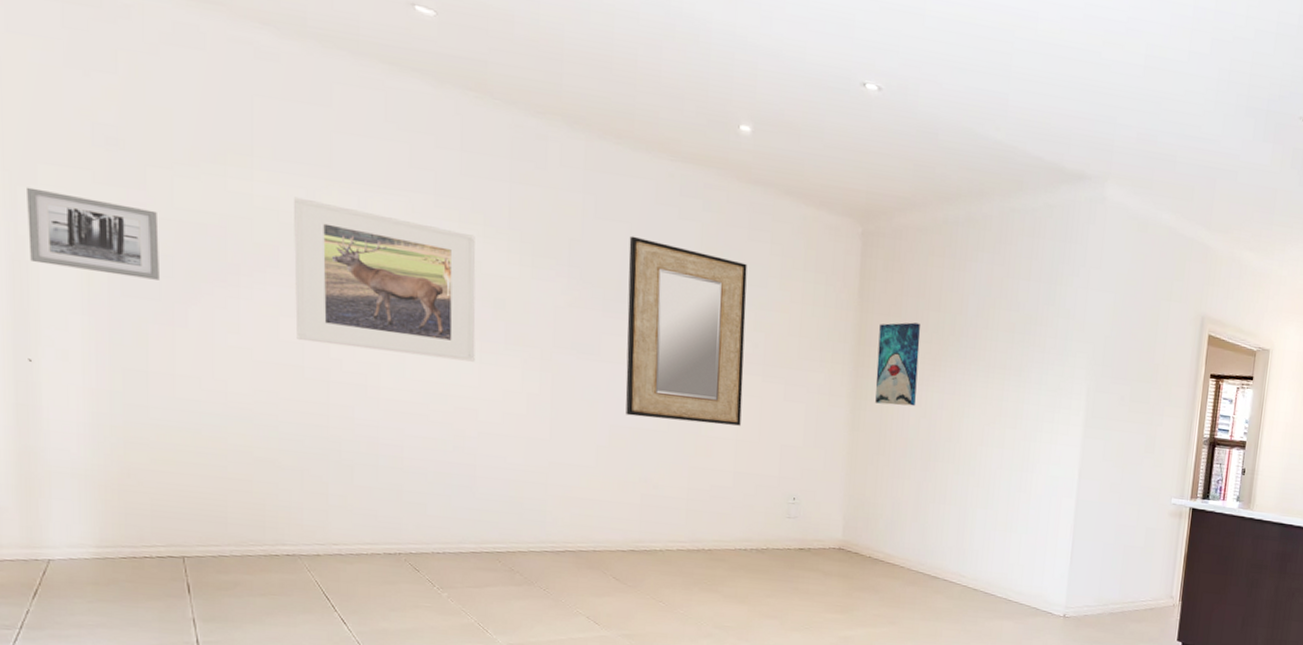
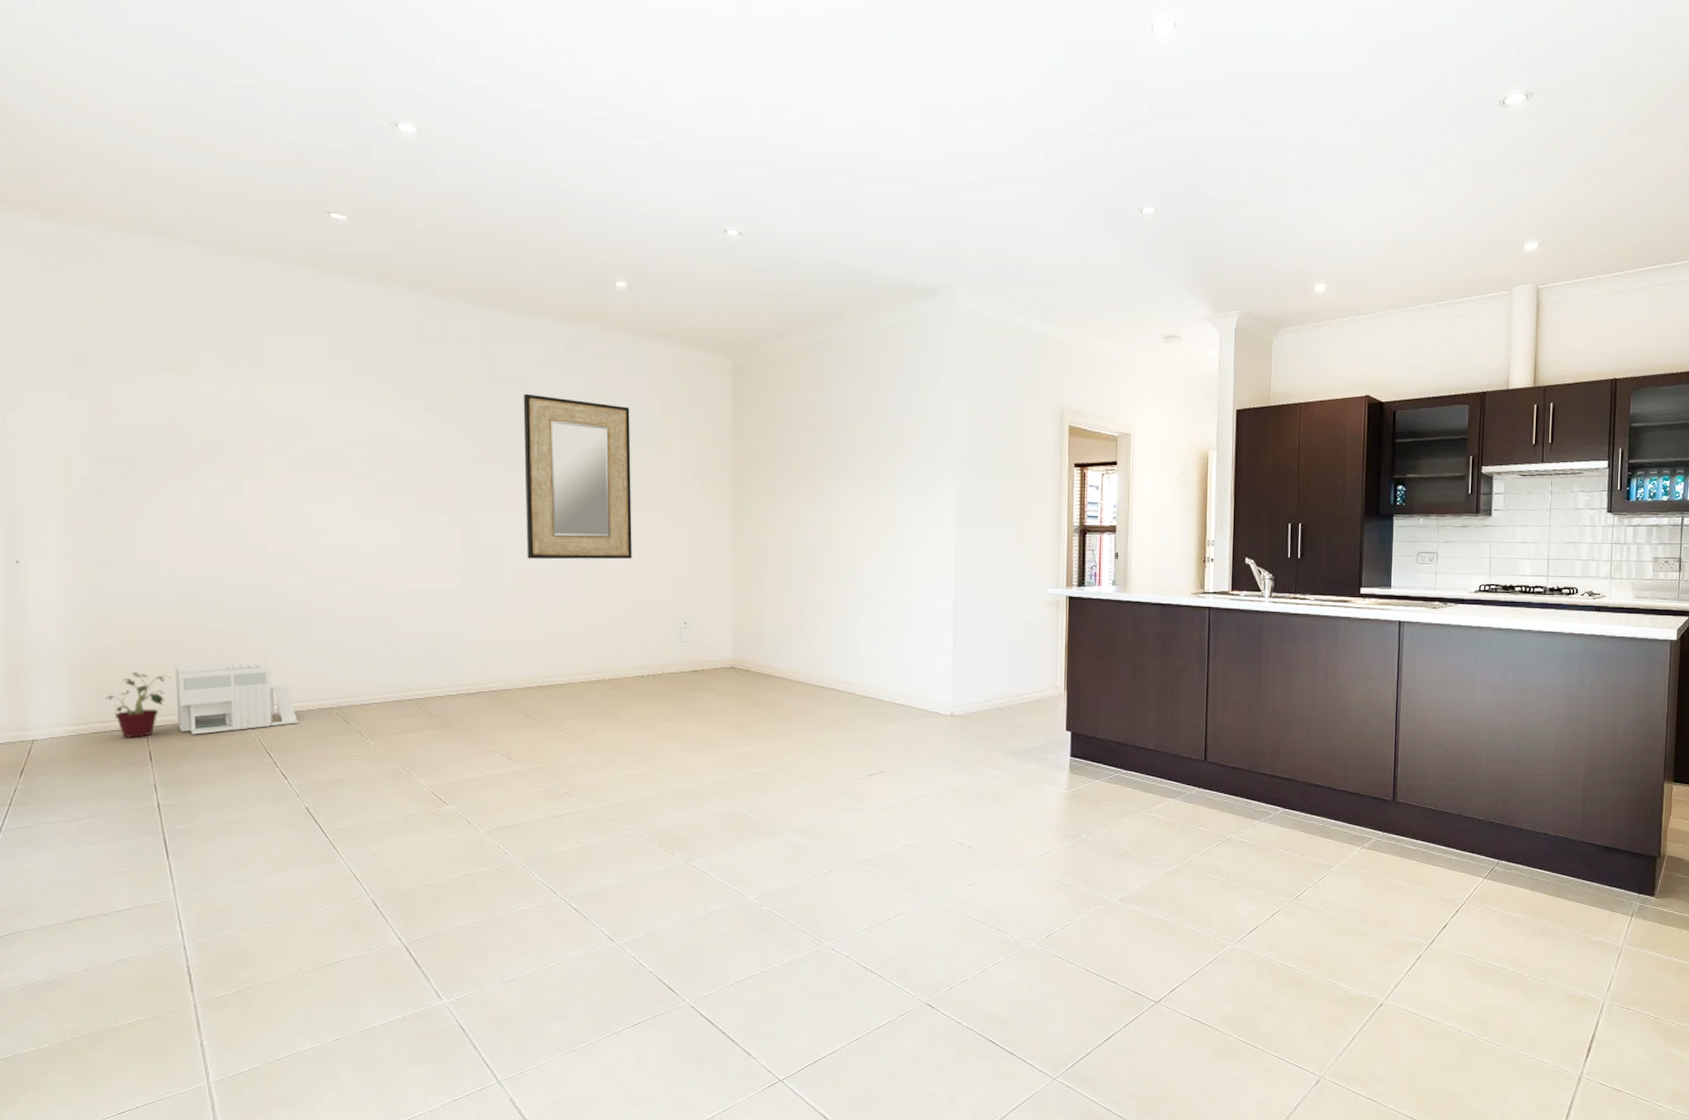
wall art: present [27,187,159,280] -> none [15,410,123,480]
potted plant: none [136,495,213,567] -> present [105,672,170,738]
architectural model: none [220,492,362,570] -> present [175,662,299,735]
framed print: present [294,197,476,362] -> none [234,393,392,524]
wall art: present [875,322,921,407] -> none [754,445,793,525]

